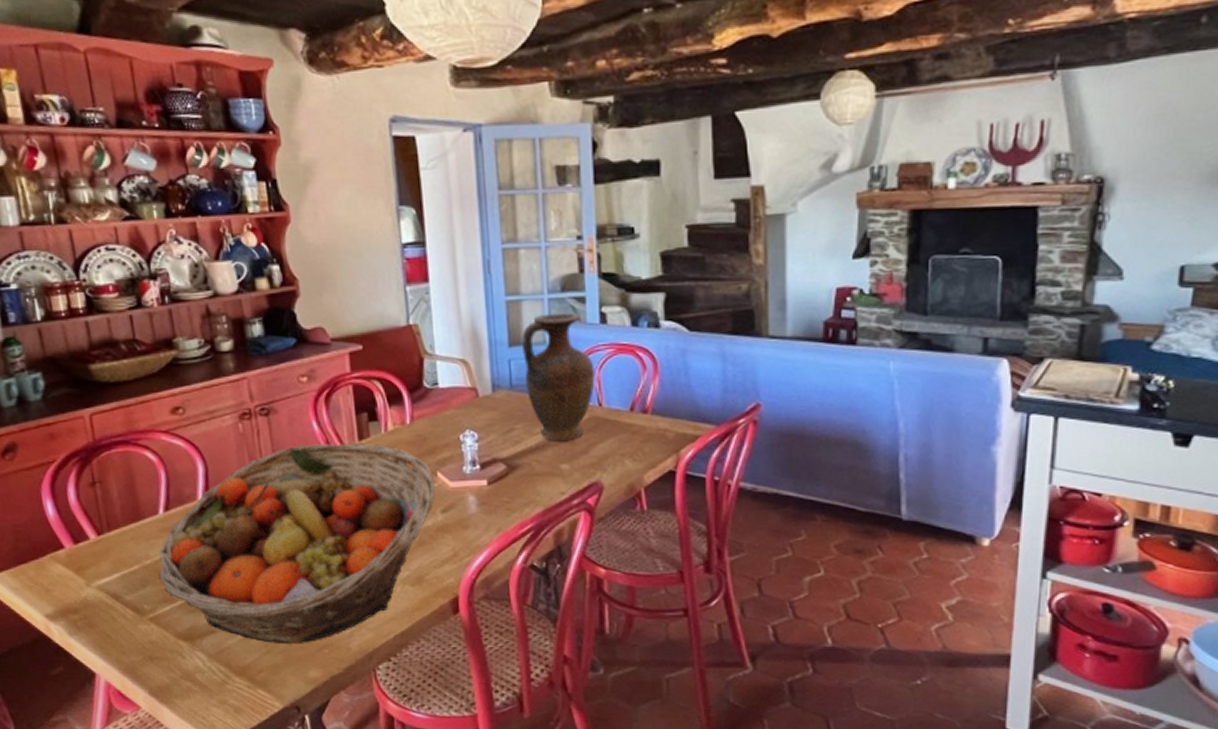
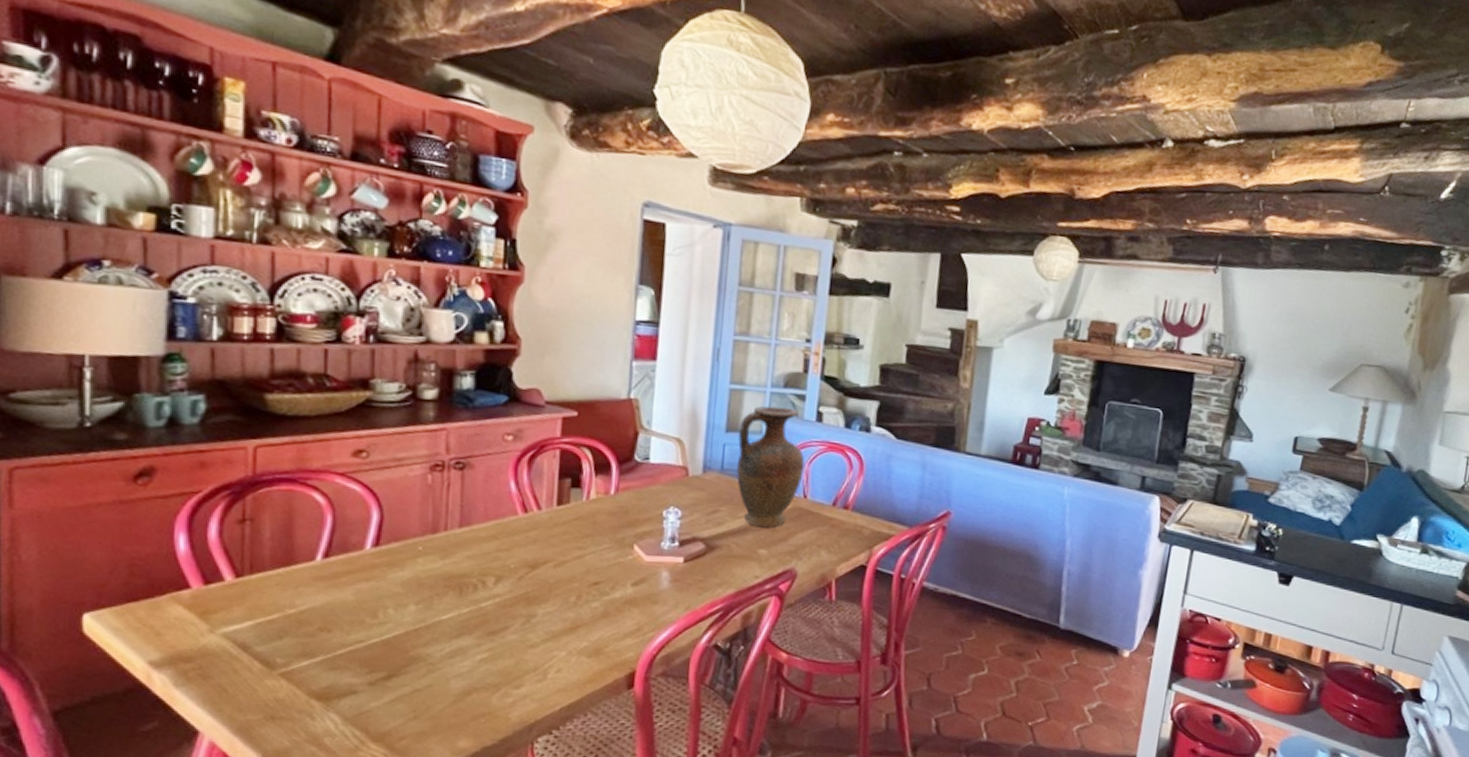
fruit basket: present [158,443,435,643] -> none [301,504,630,710]

